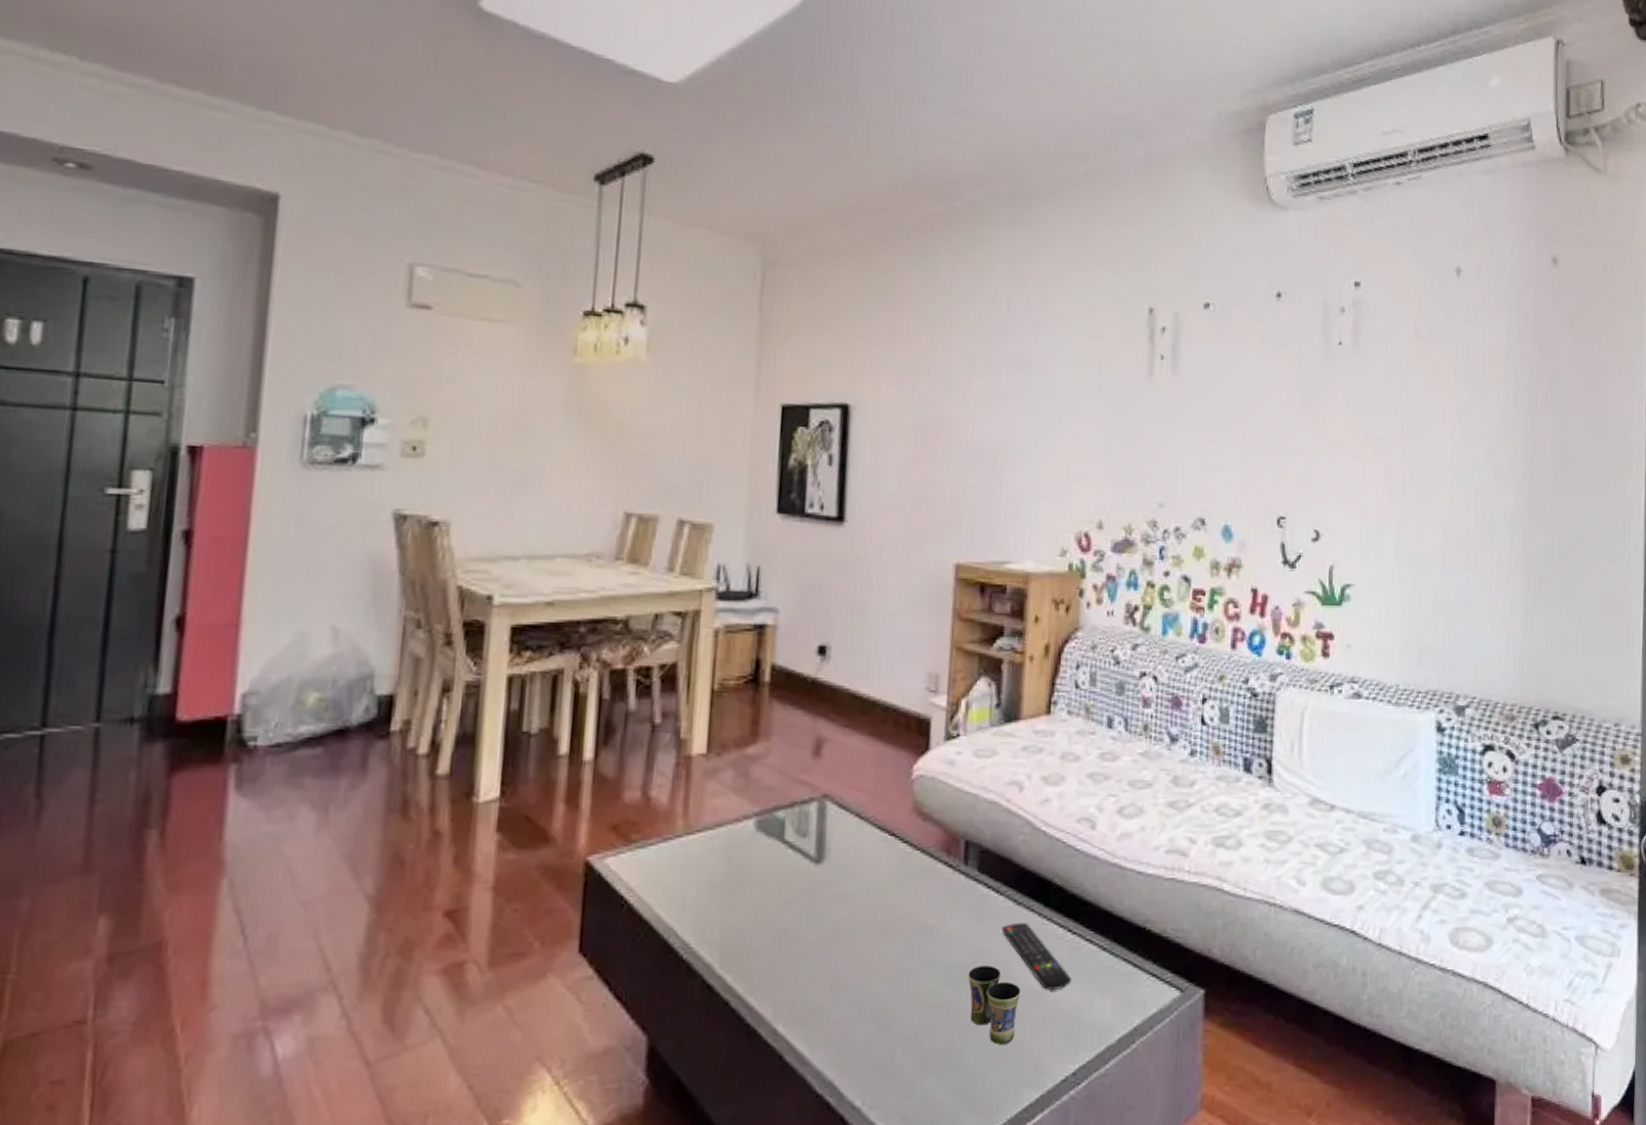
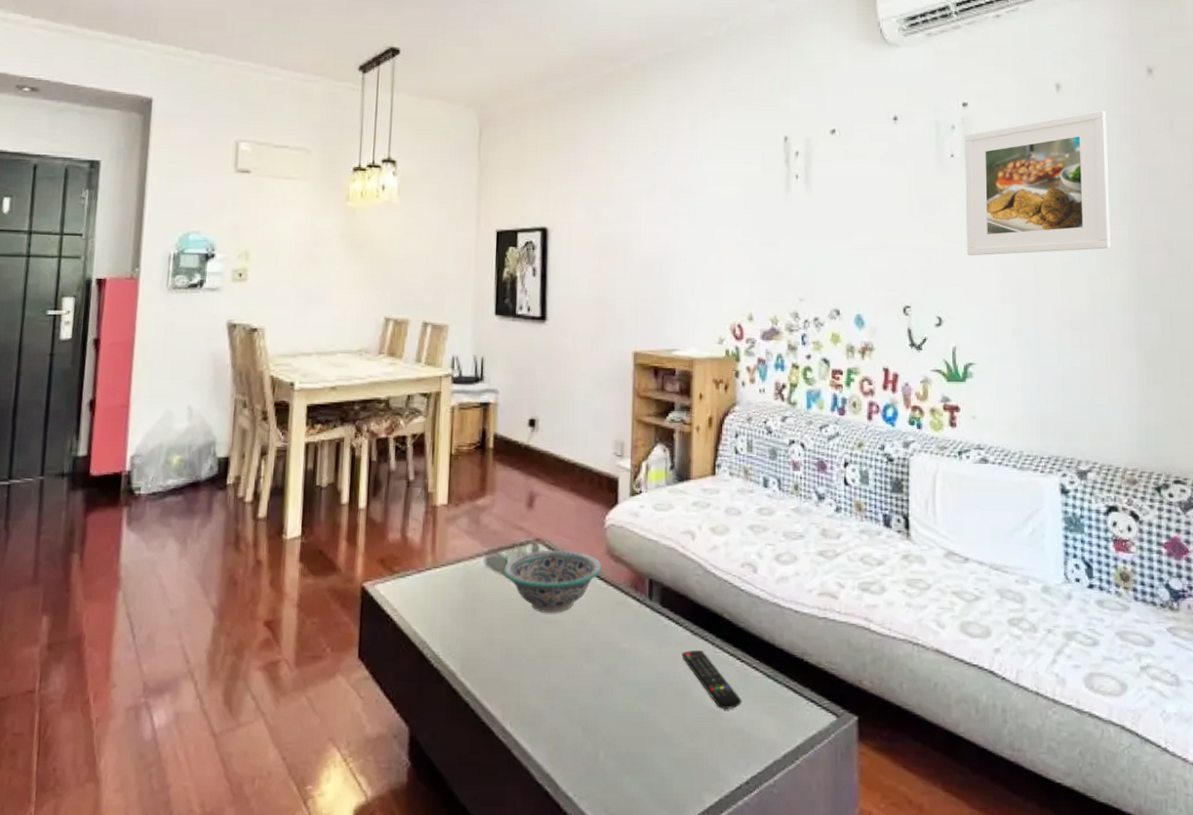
decorative bowl: none [779,808,907,886] -> present [504,550,602,613]
cup: present [968,965,1021,1044] -> none [655,685,700,753]
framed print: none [1350,301,1507,462] -> present [965,110,1111,256]

